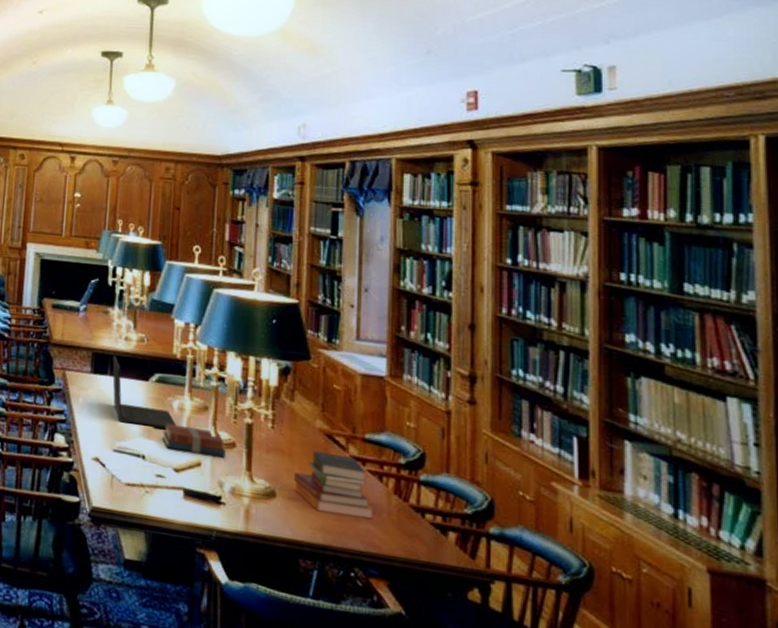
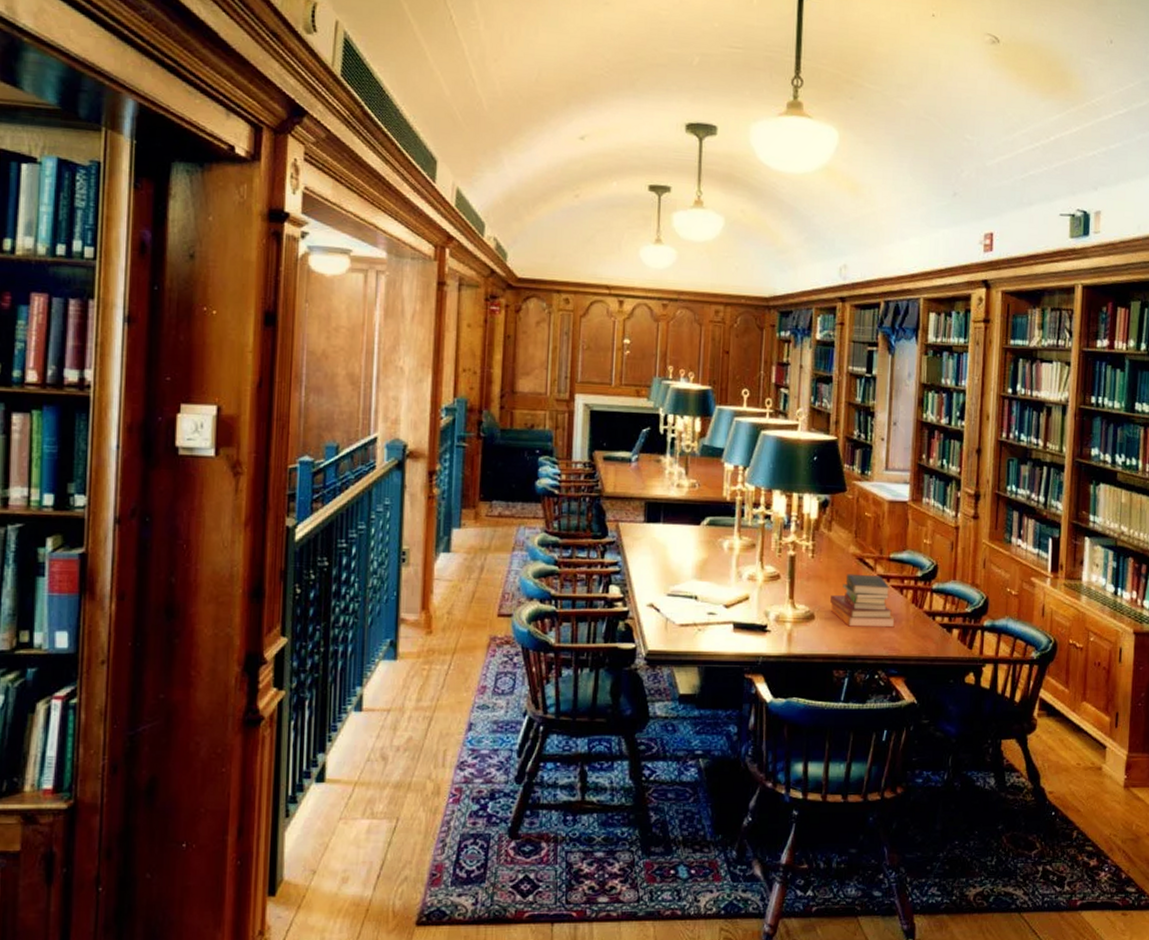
laptop: present [112,355,176,430] -> none [665,503,726,570]
books: present [162,423,226,457] -> none [713,563,771,588]

